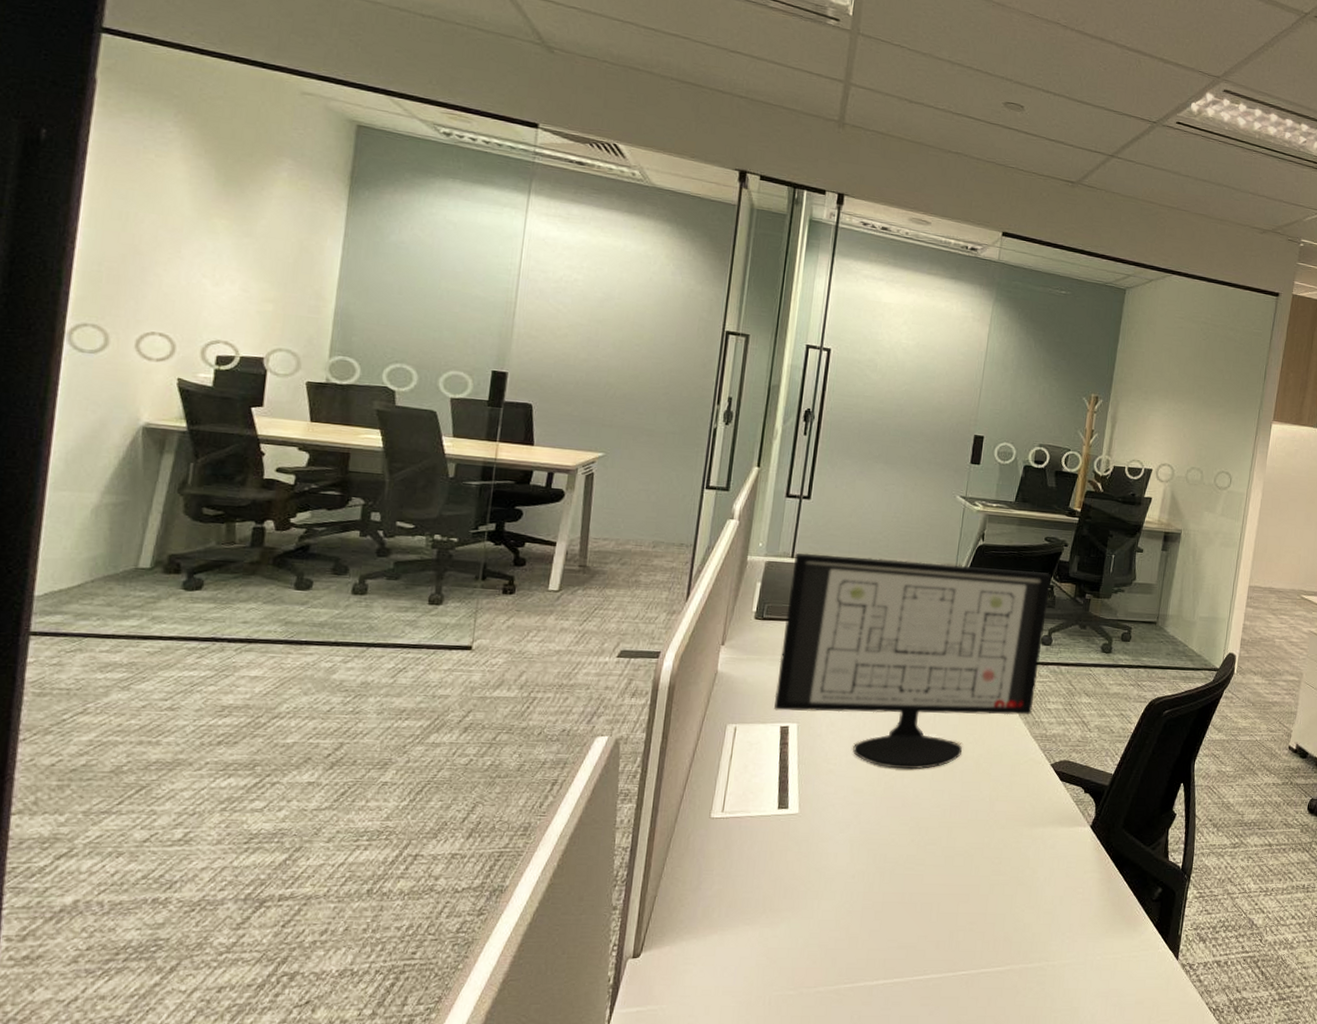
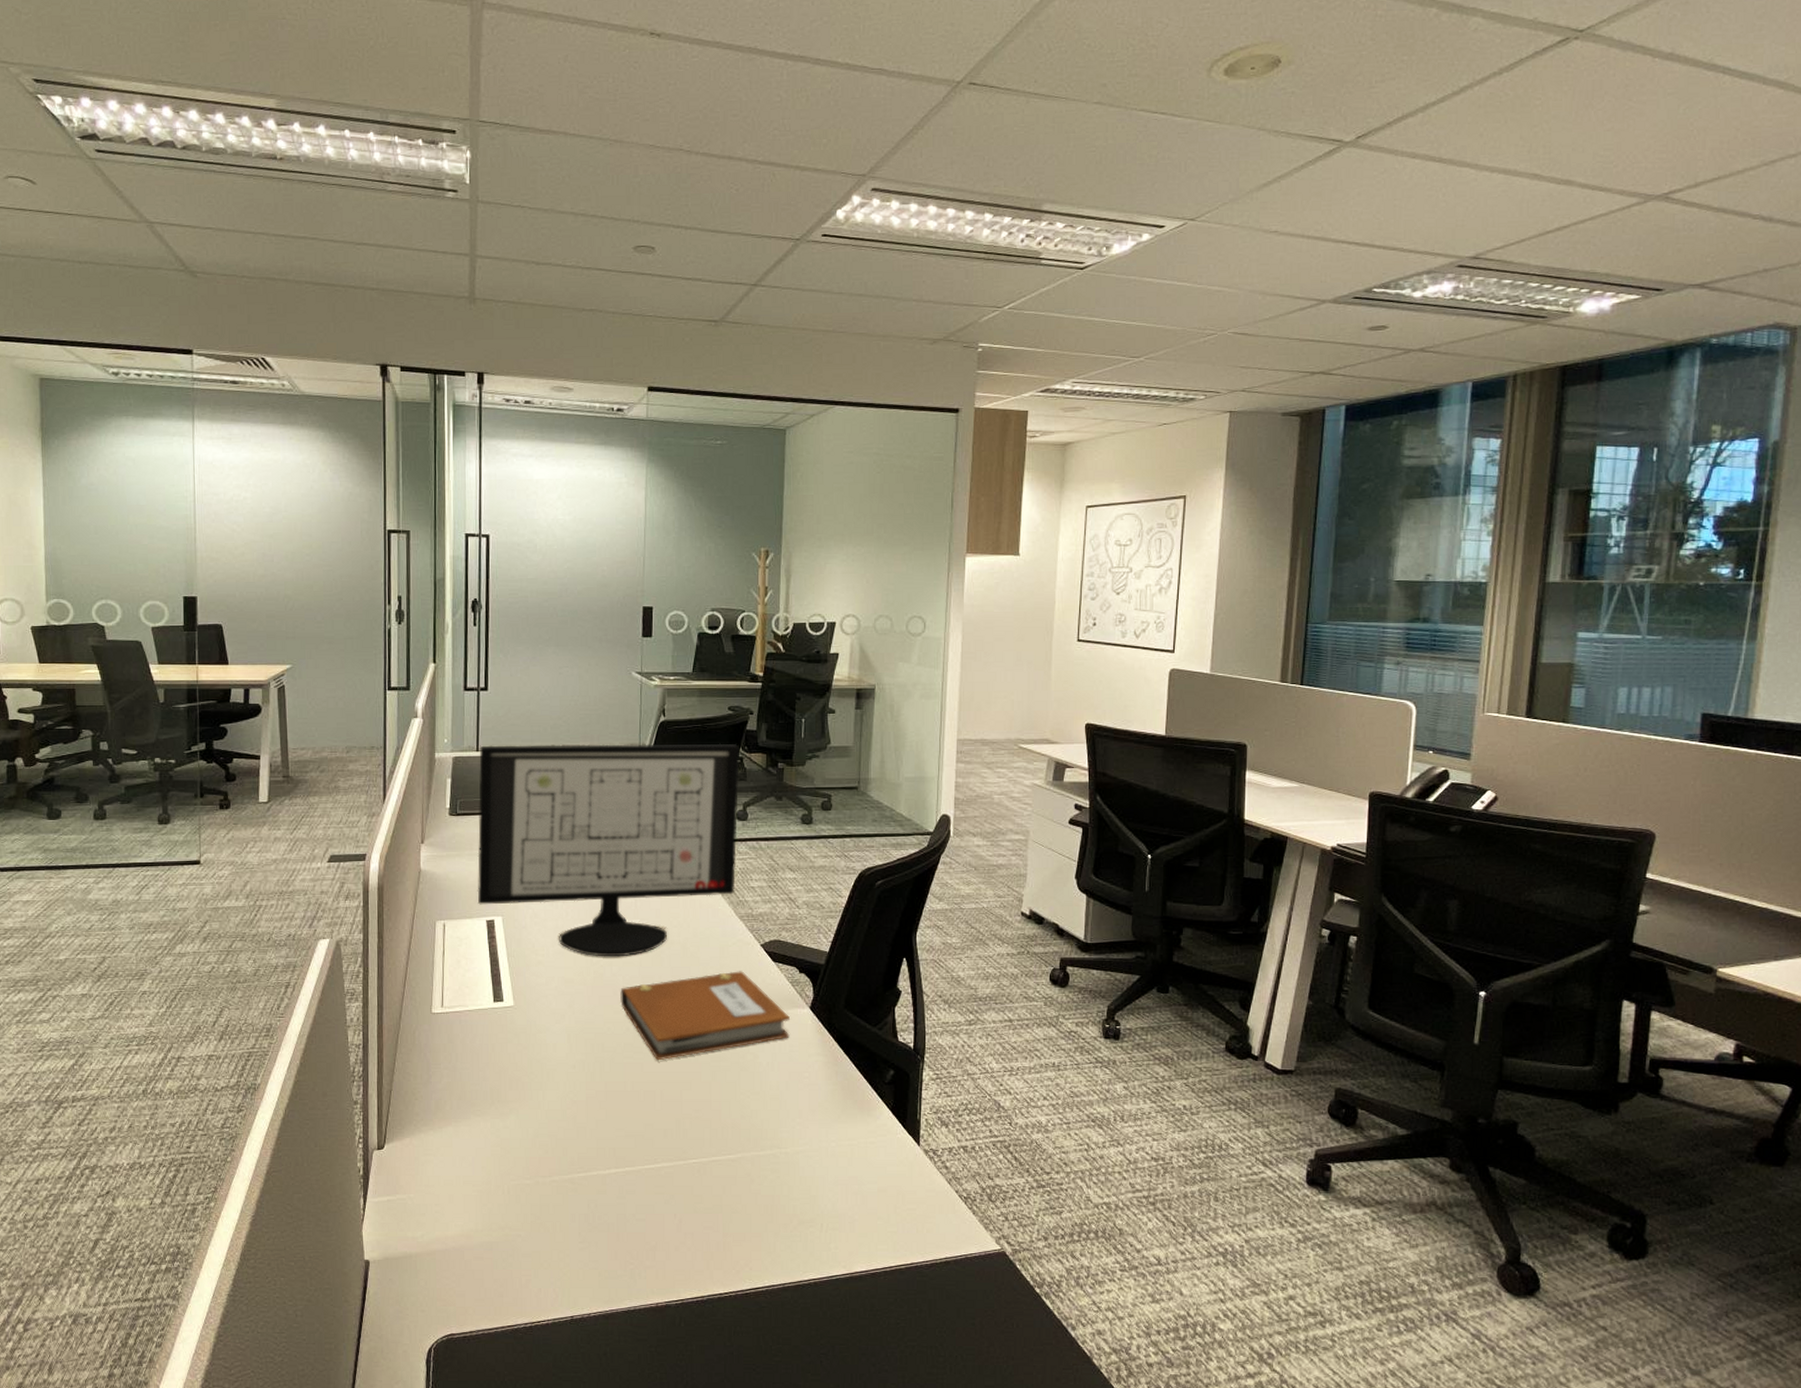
notebook: none [908,788,1071,873] -> present [620,971,790,1061]

